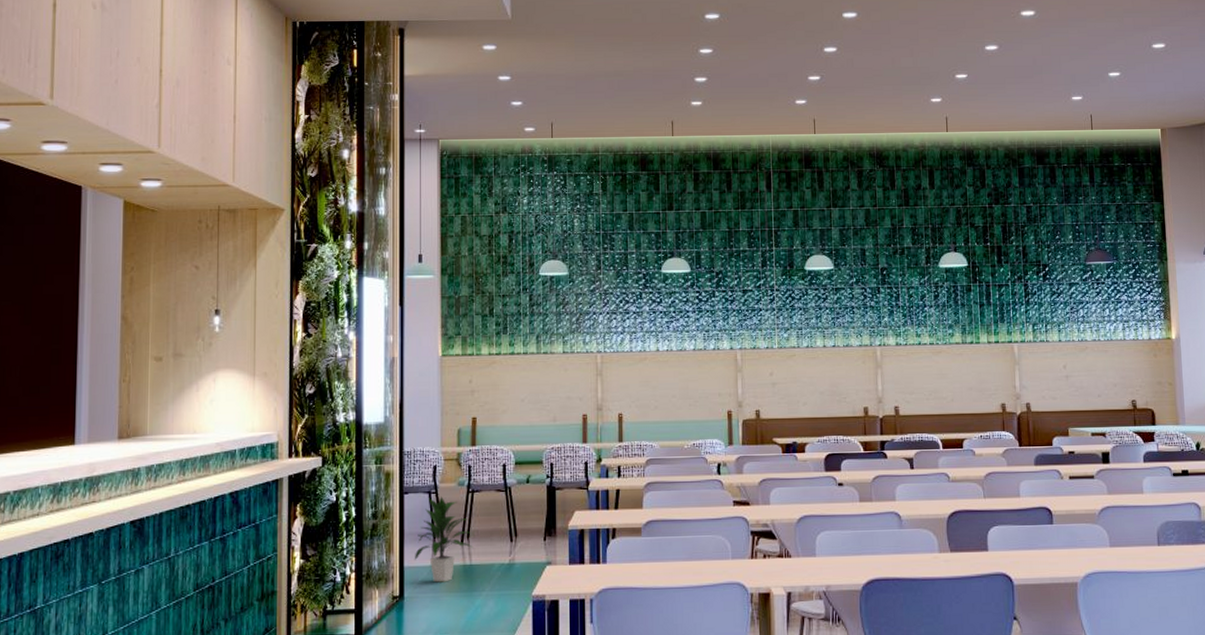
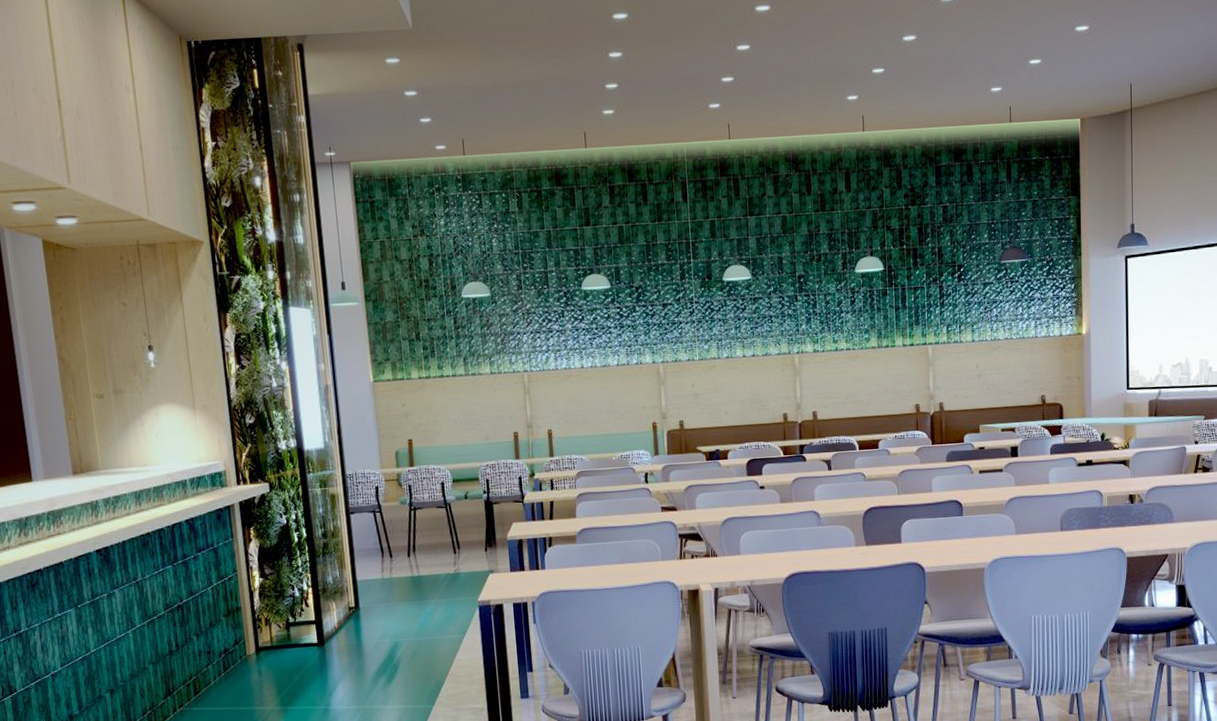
indoor plant: present [414,496,474,583] -> none [365,514,420,593]

